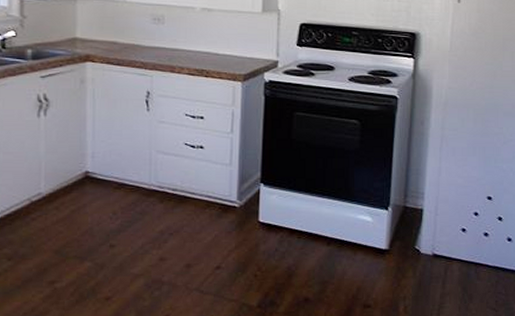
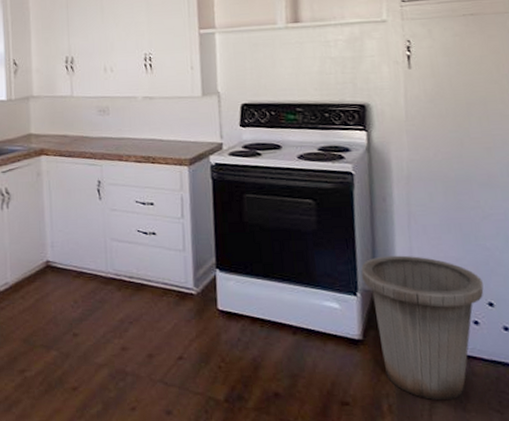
trash can: none [395,174,496,301] -> present [361,255,484,400]

